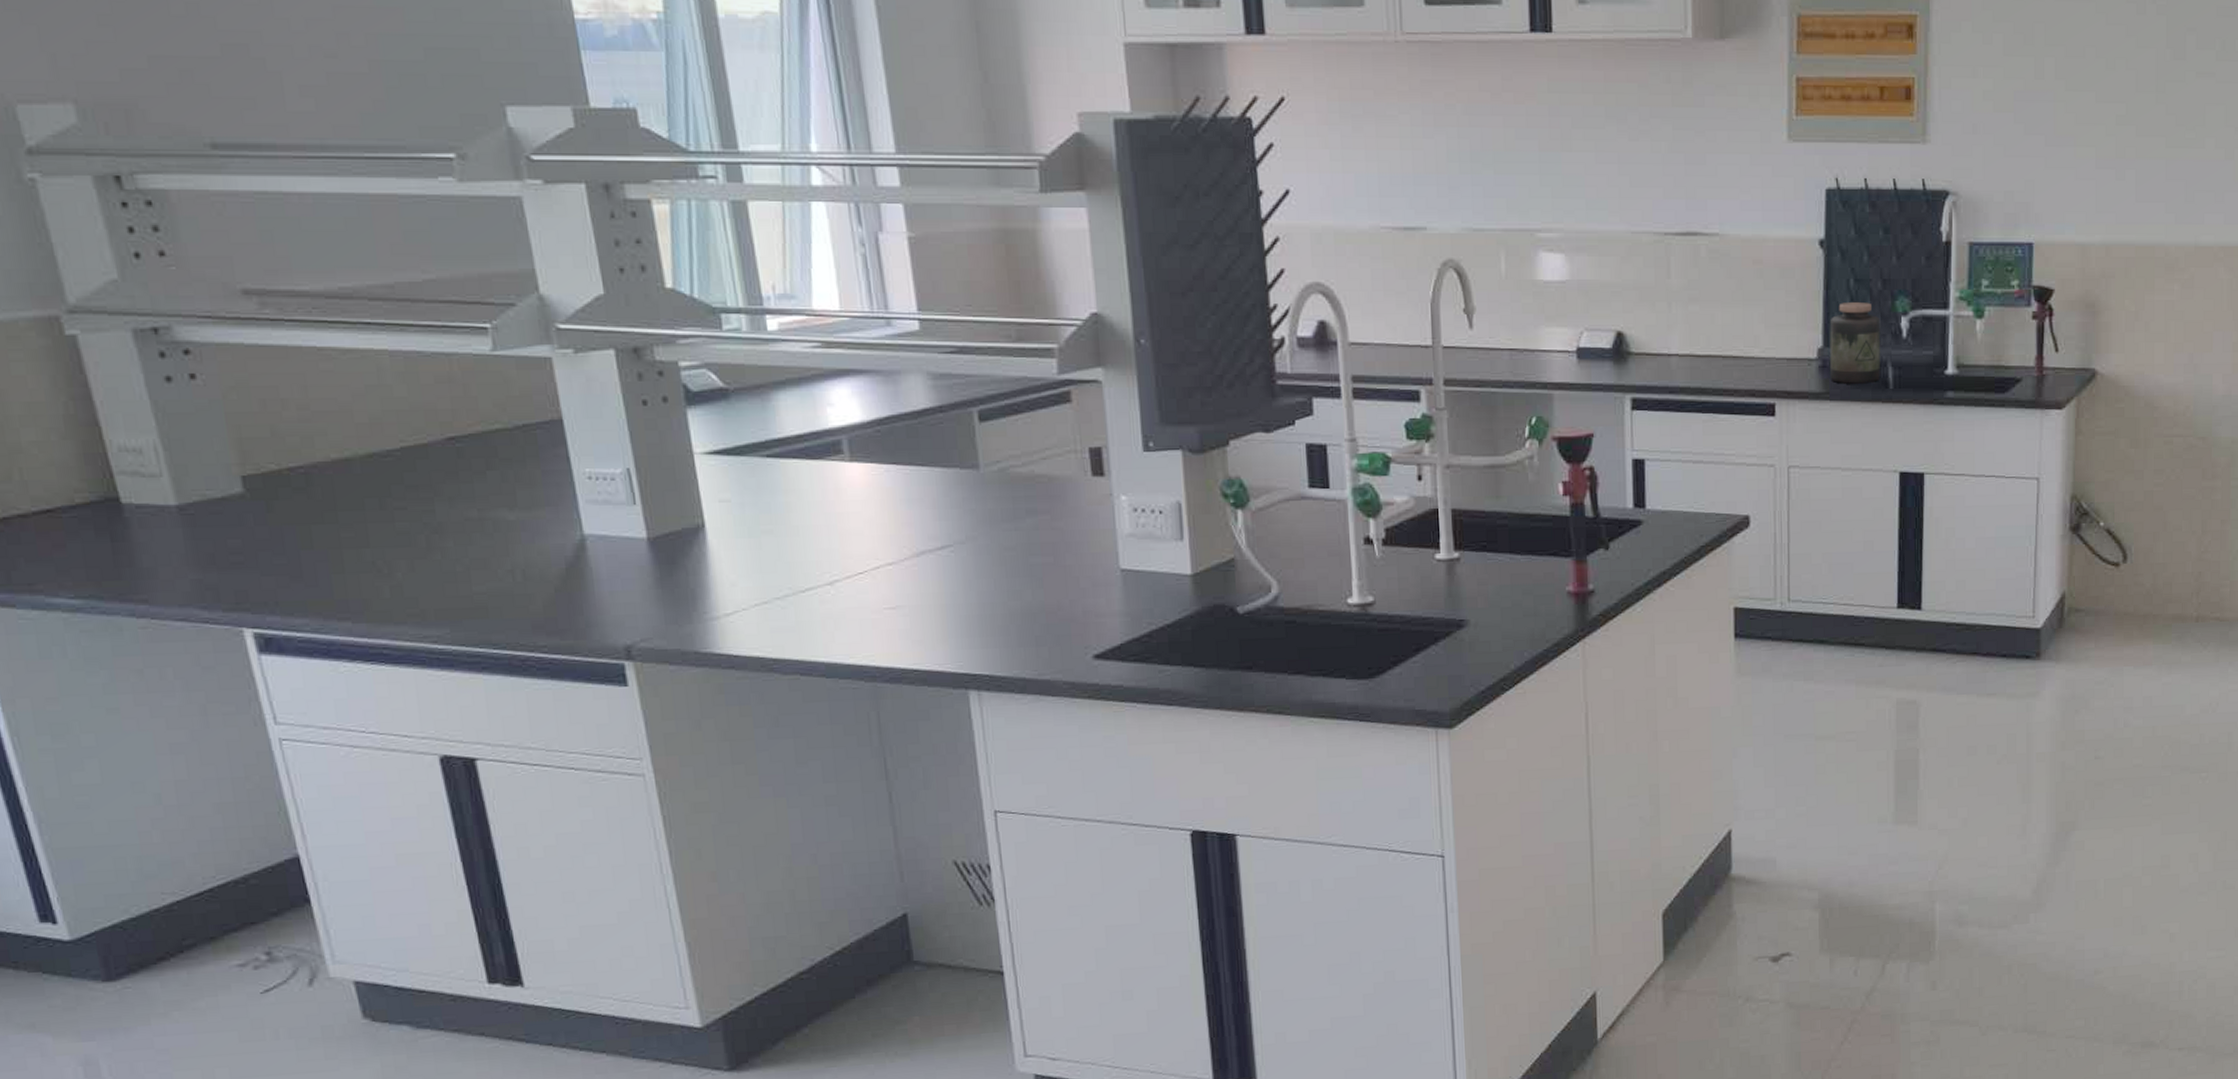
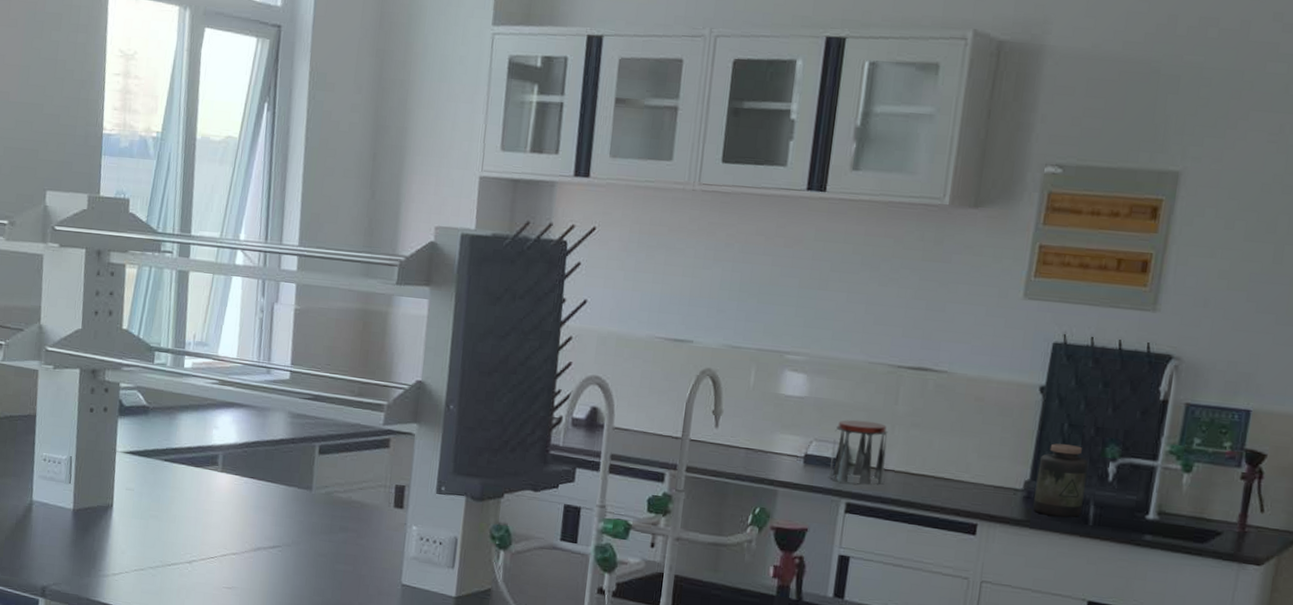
jar: none [1606,301,1668,377] -> present [828,419,888,486]

